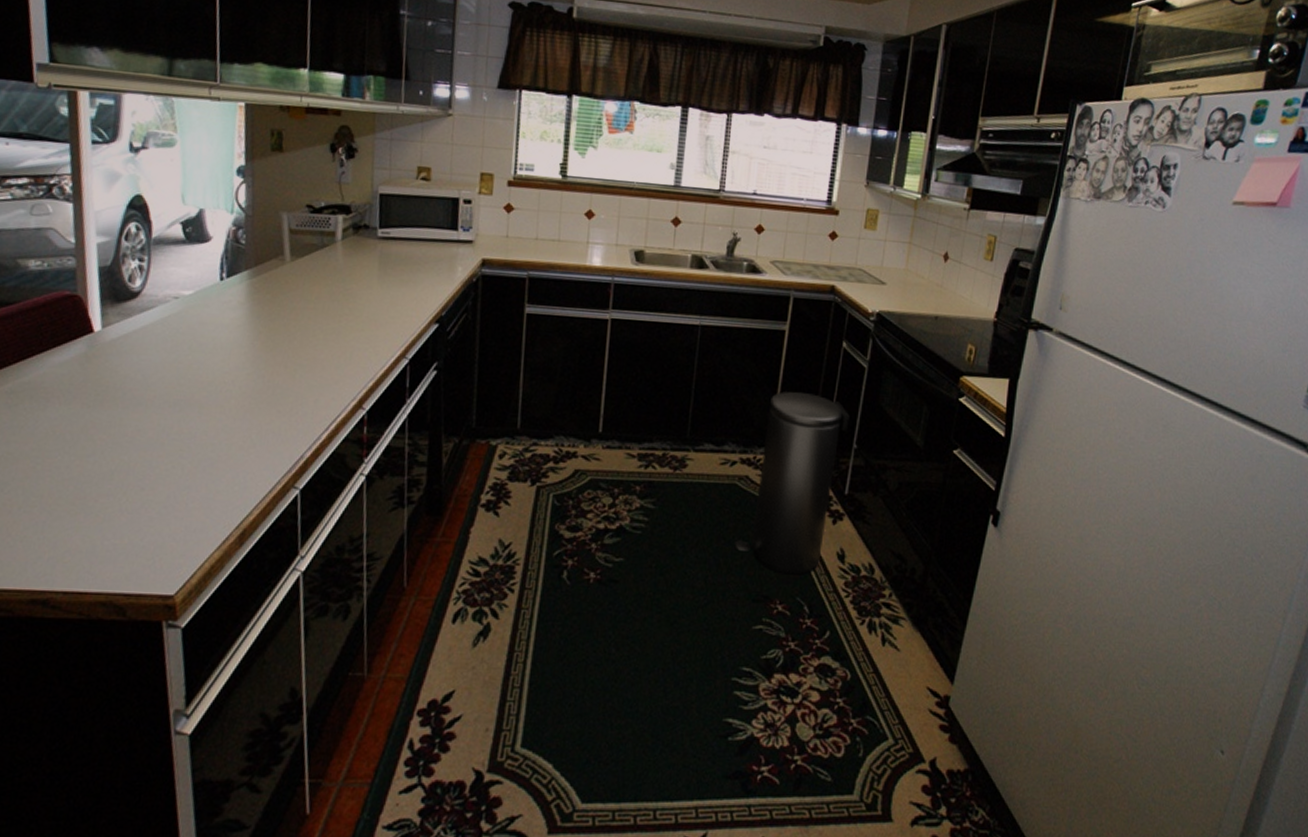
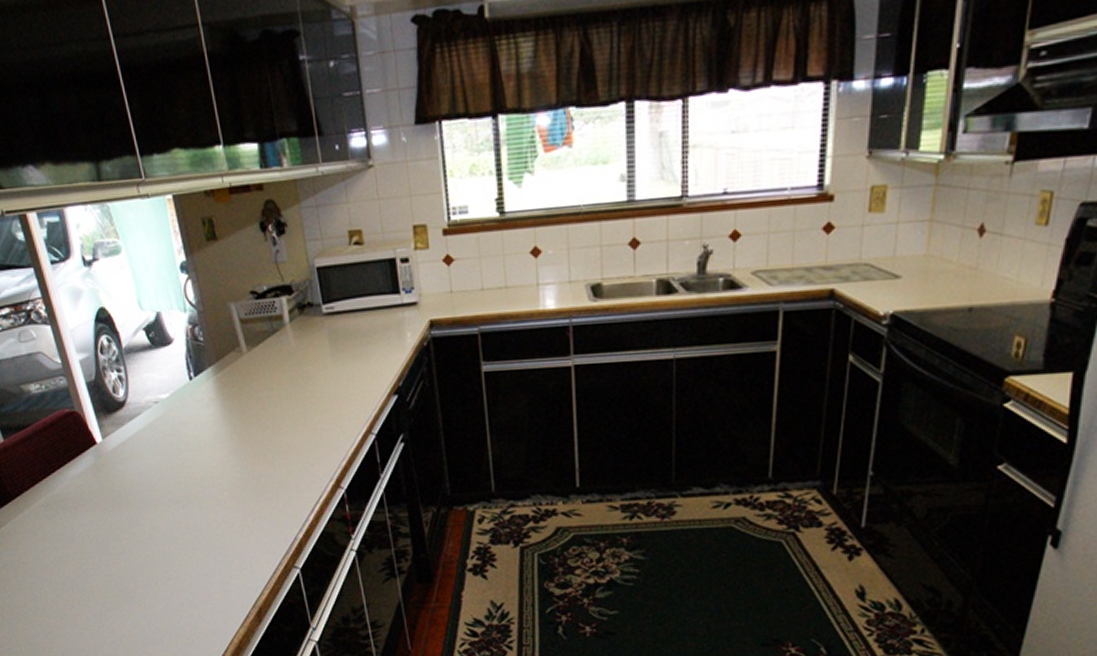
pedal bin: present [734,391,850,575] -> none [736,419,862,616]

